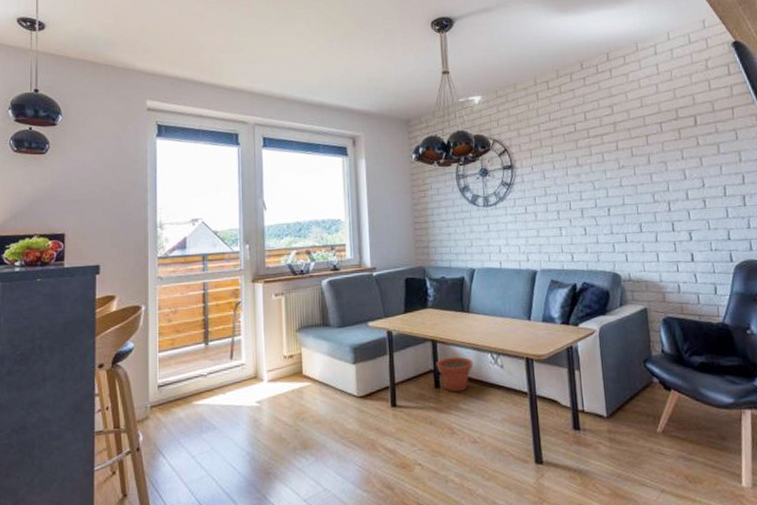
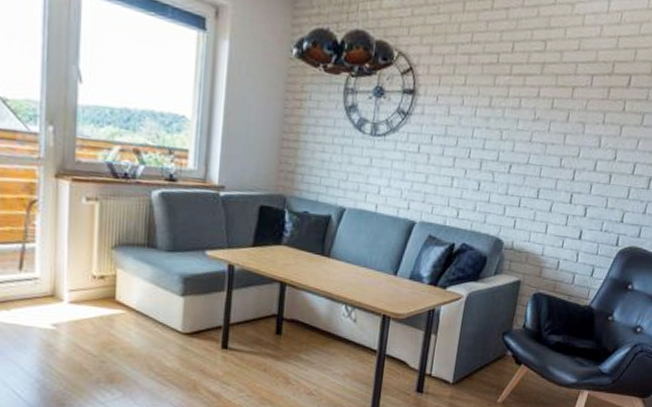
plant pot: present [436,356,473,392] -> none [281,303,324,342]

